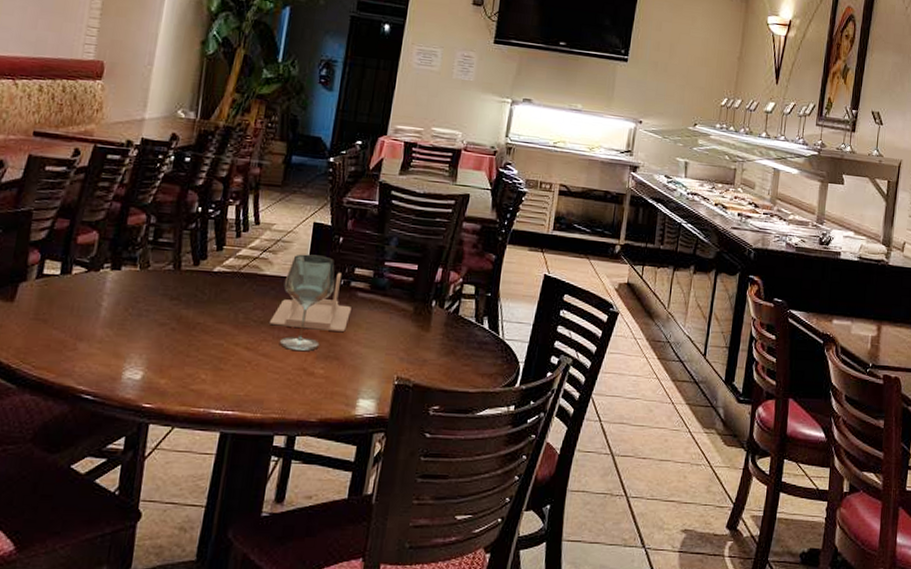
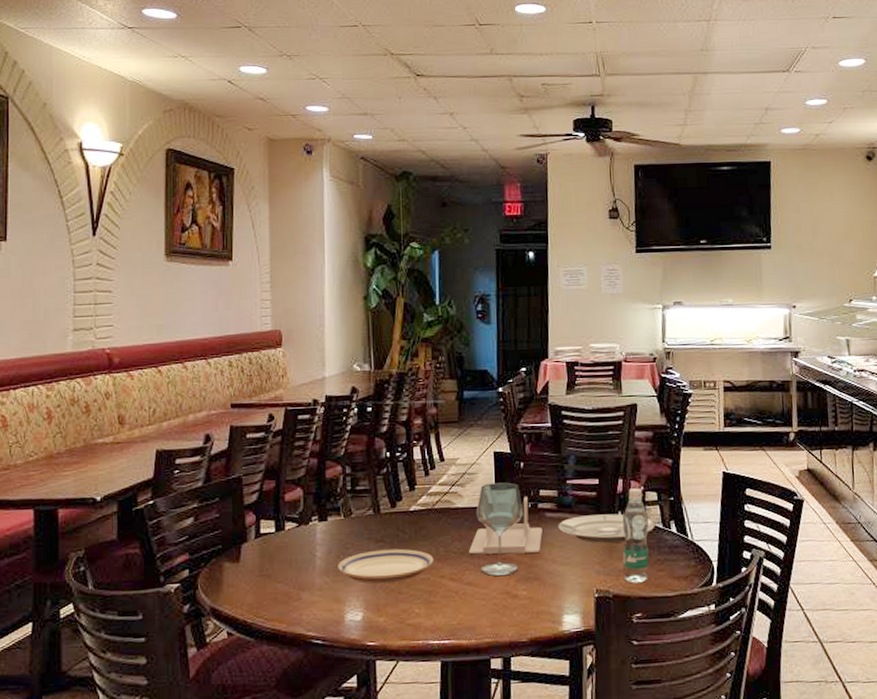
plate: none [123,307,231,344] -> present [338,548,434,583]
plate: none [368,300,468,333] -> present [558,514,655,544]
bottle: none [427,279,463,375] -> present [622,488,649,583]

